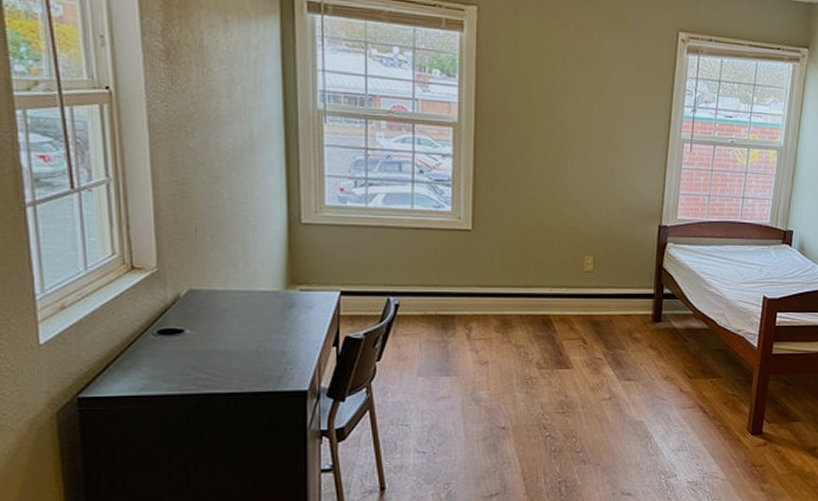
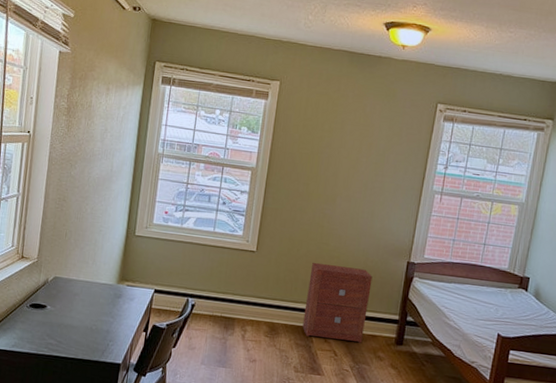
nightstand: none [541,236,620,326] -> present [302,262,373,343]

